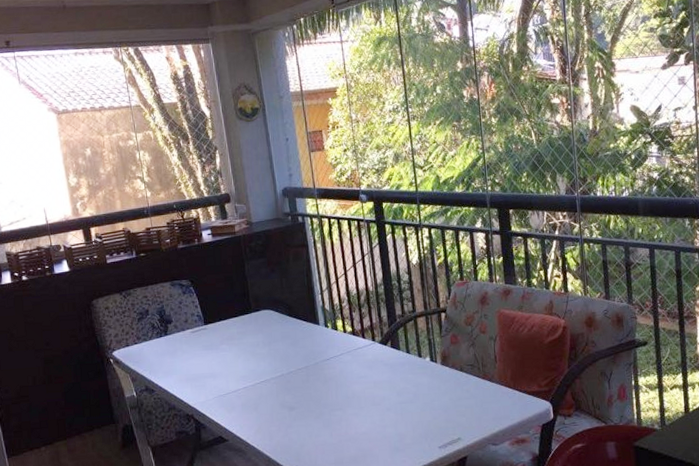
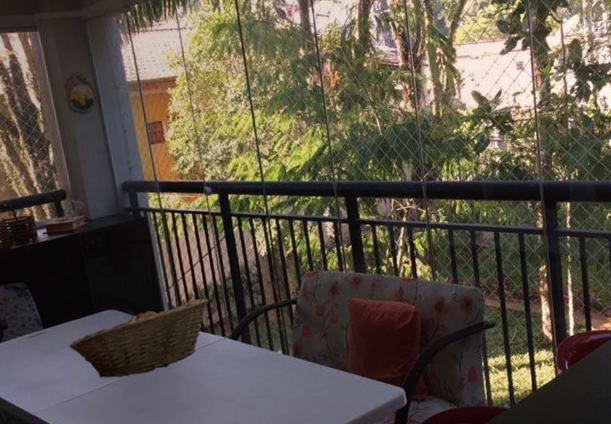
fruit basket: none [227,303,360,375] -> present [69,298,209,378]

